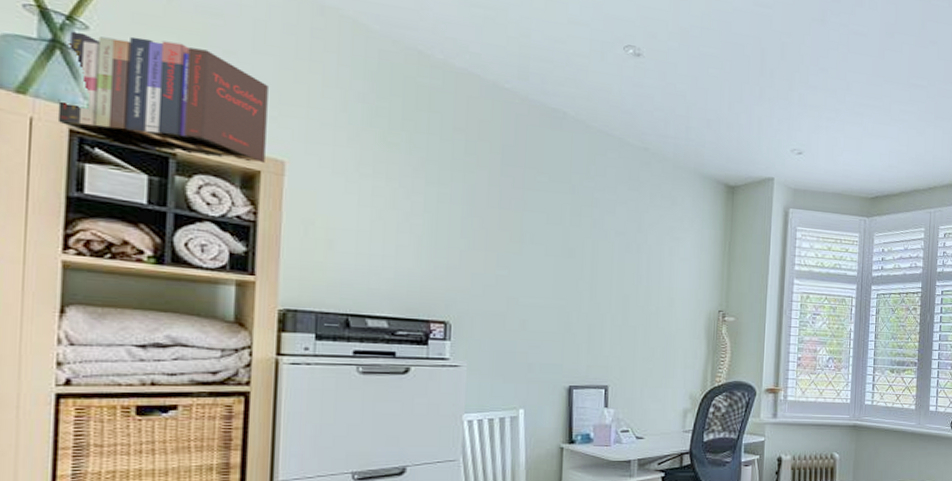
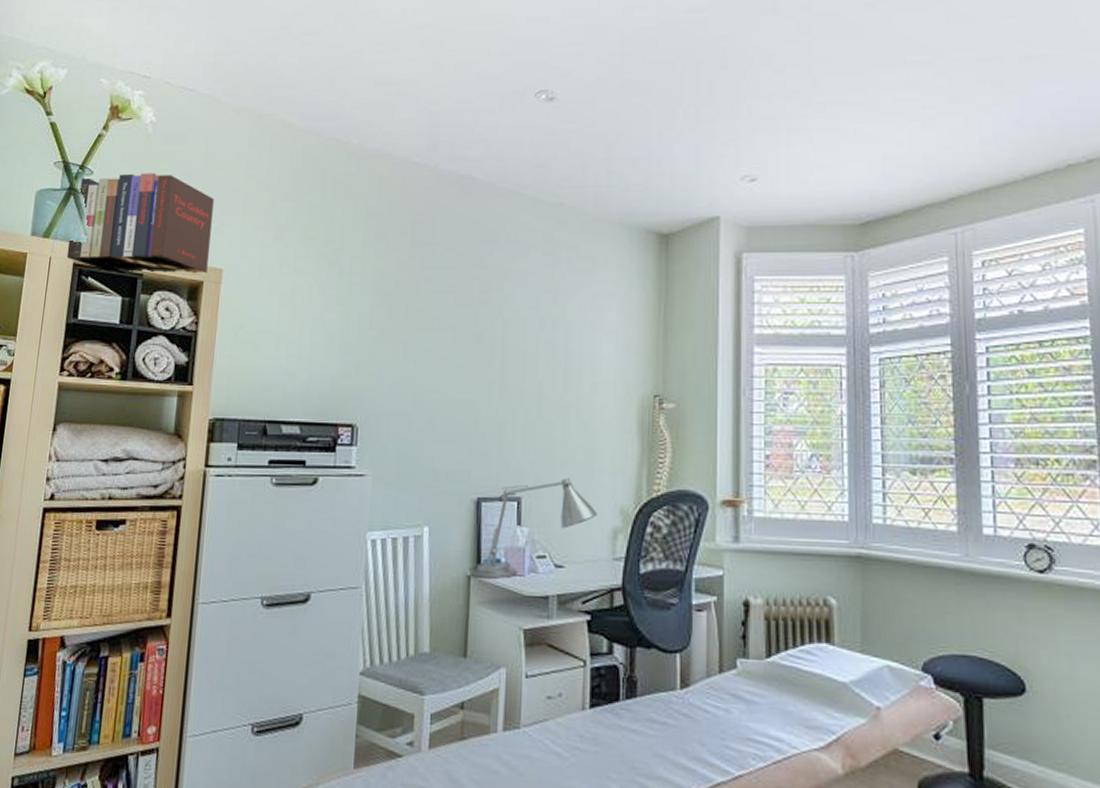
desk lamp: none [562,371,671,449] -> present [469,478,597,579]

